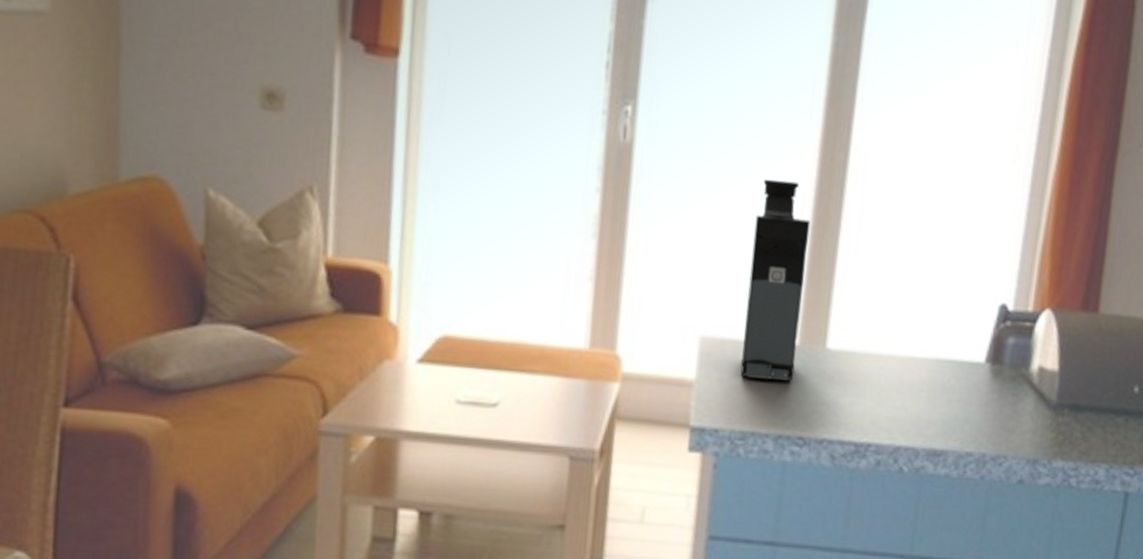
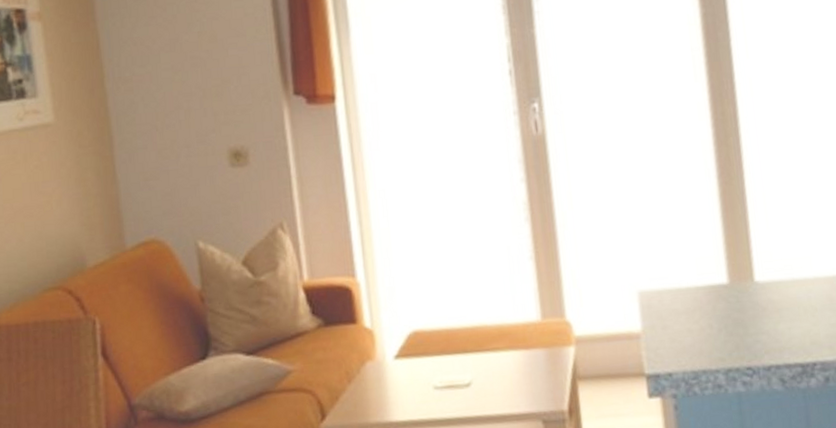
coffee maker: present [740,179,811,381] -> none [665,139,731,321]

